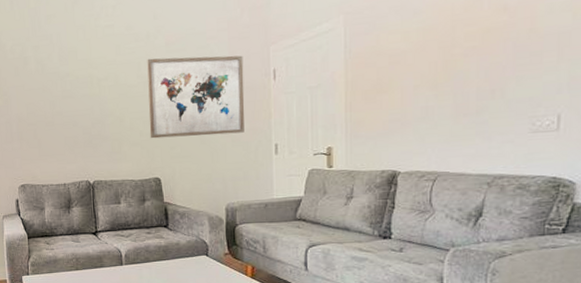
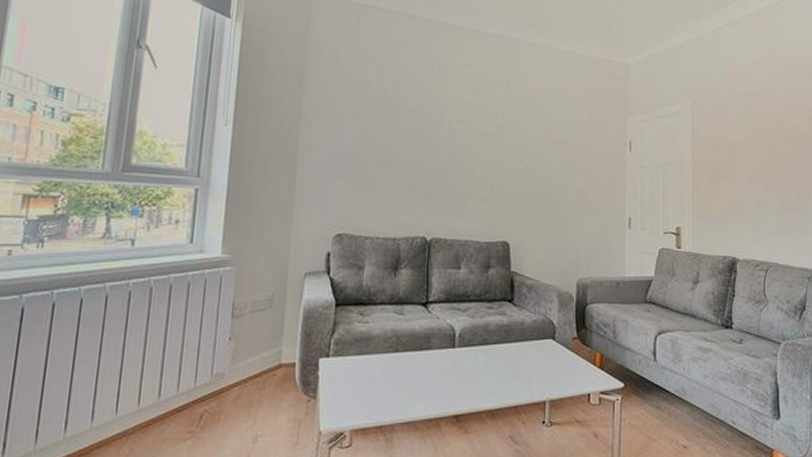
wall art: present [147,55,245,139] -> none [501,108,602,202]

